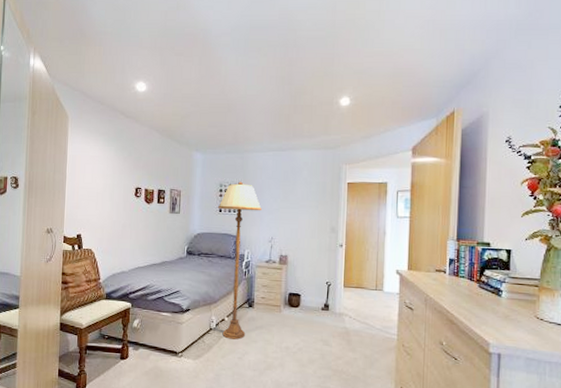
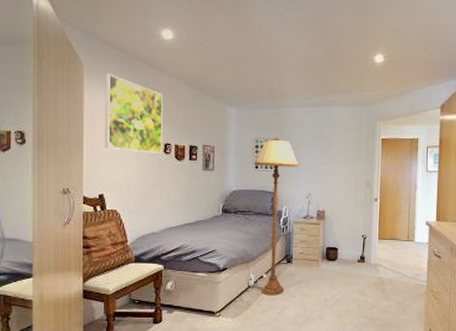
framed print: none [83,123,135,197] -> present [104,73,163,153]

